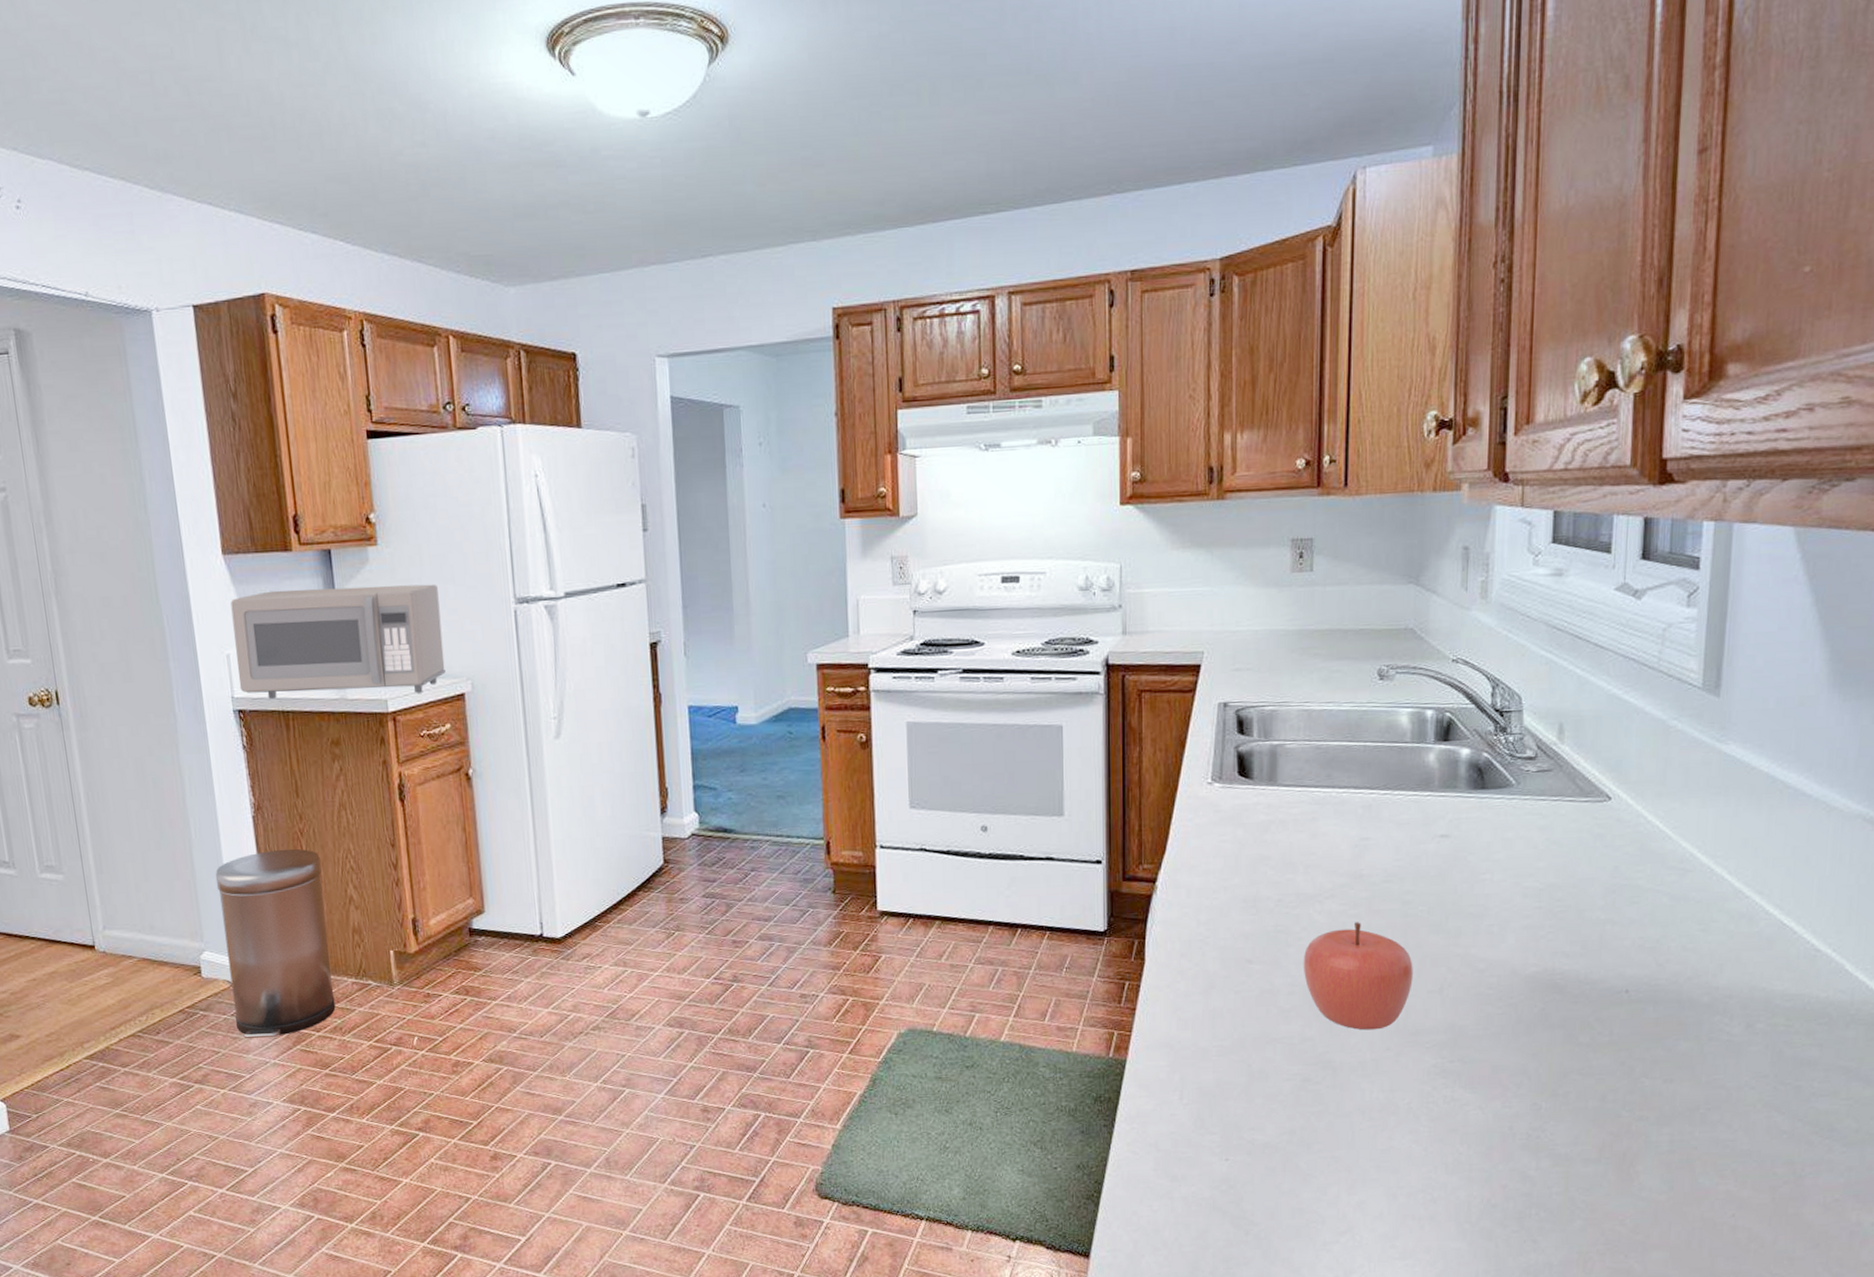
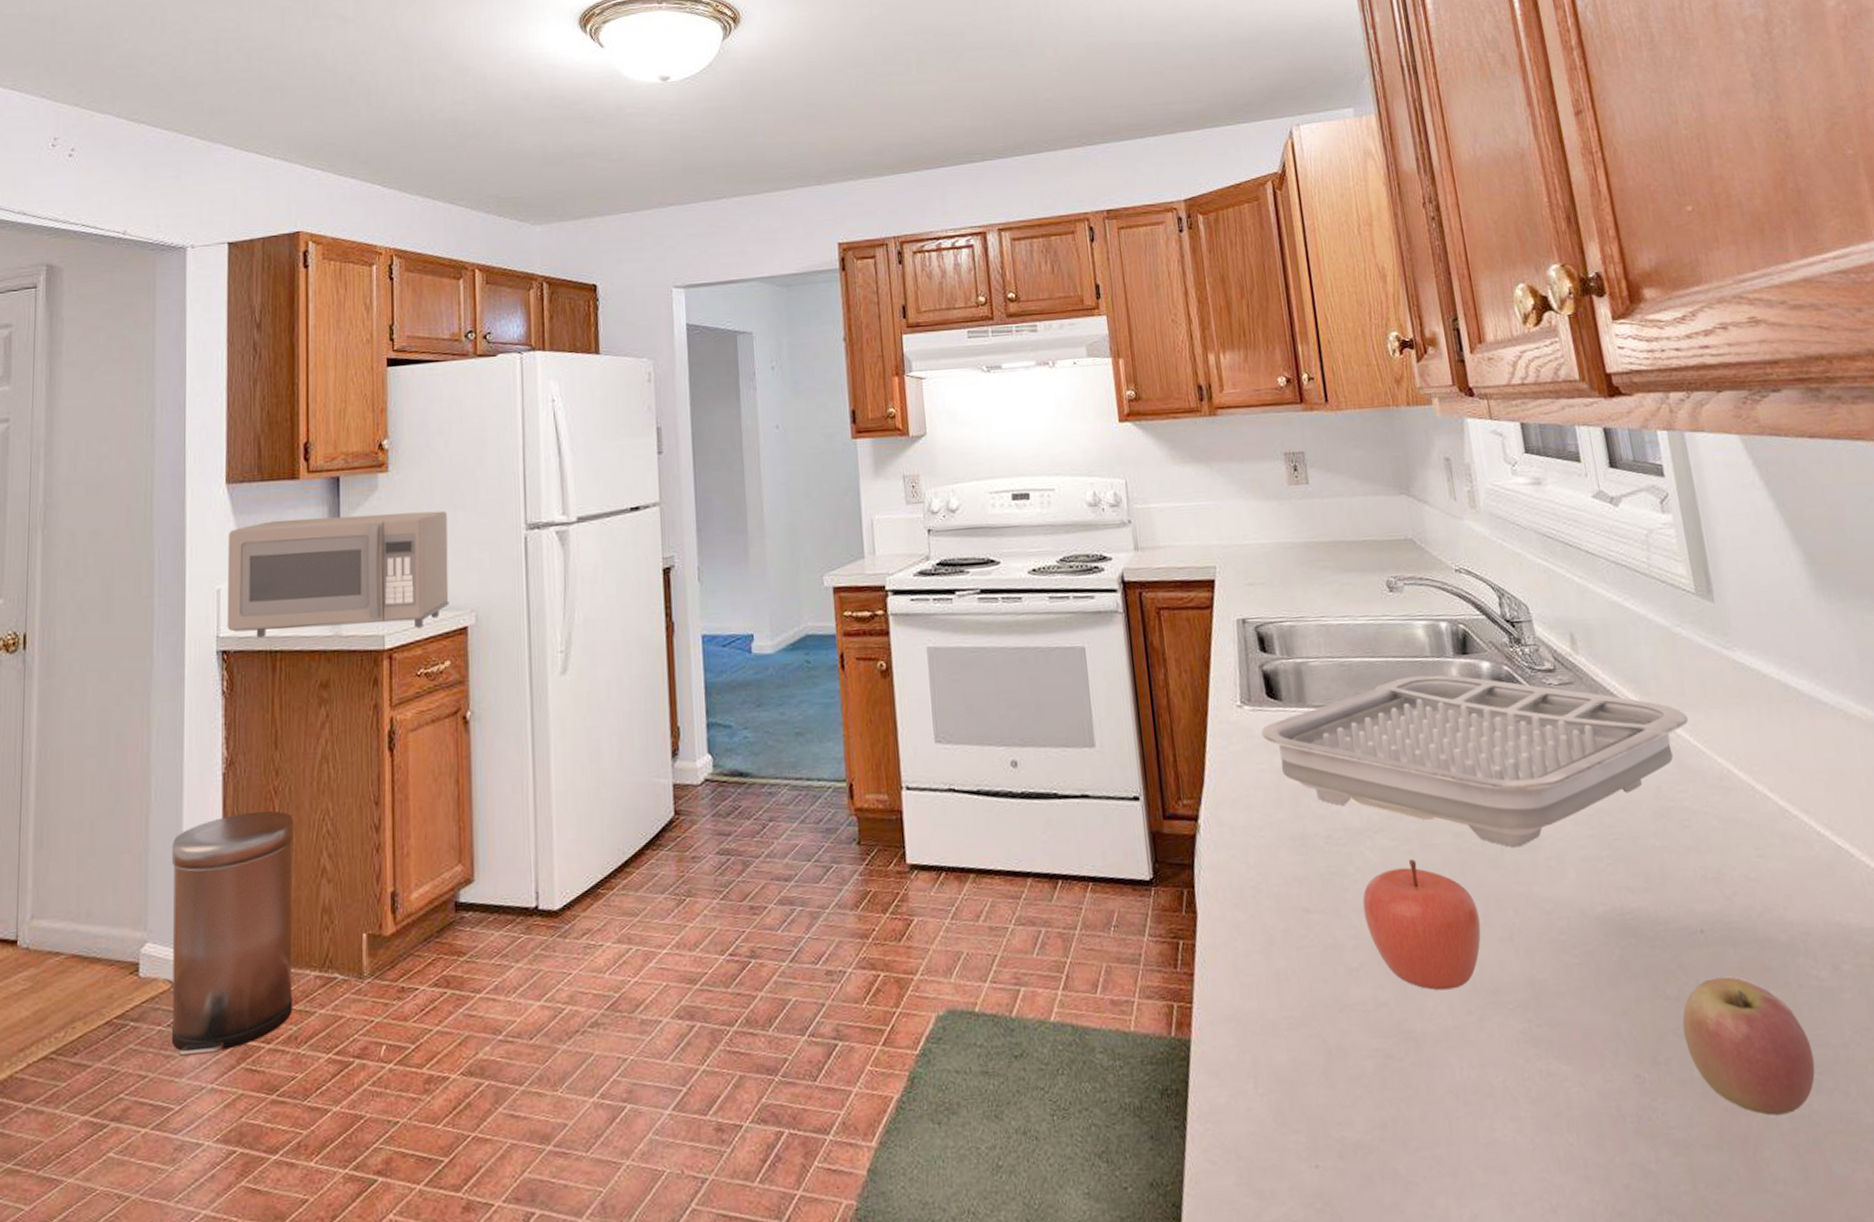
dish rack: none [1228,759,1662,915] -> present [1261,674,1688,848]
apple: none [1587,1029,1707,1139] -> present [1682,976,1815,1116]

